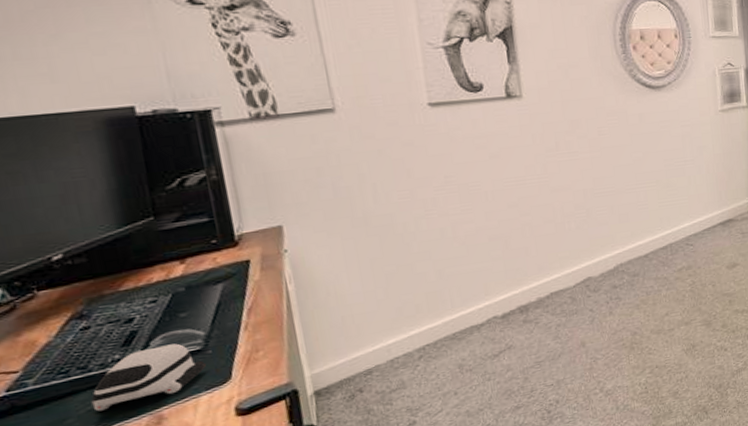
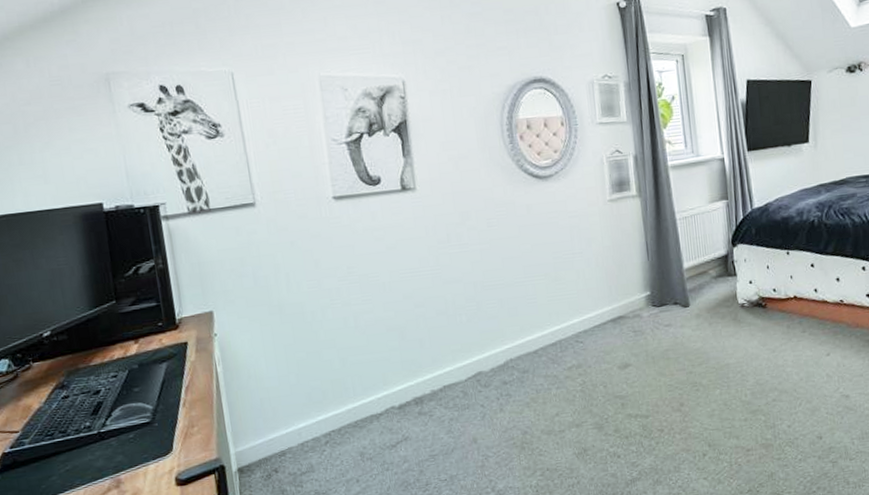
computer mouse: present [91,343,206,412] -> none [69,415,153,472]

